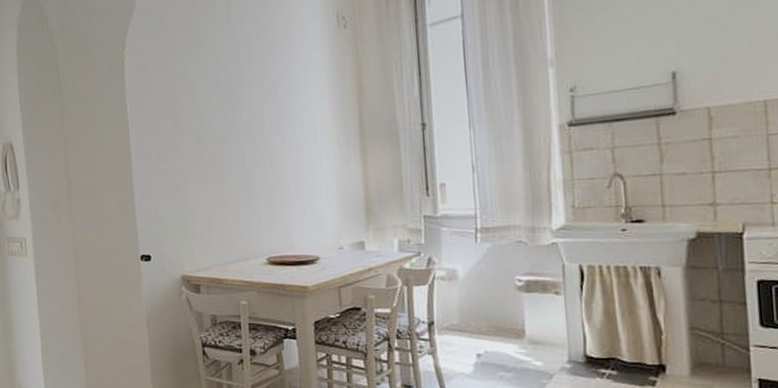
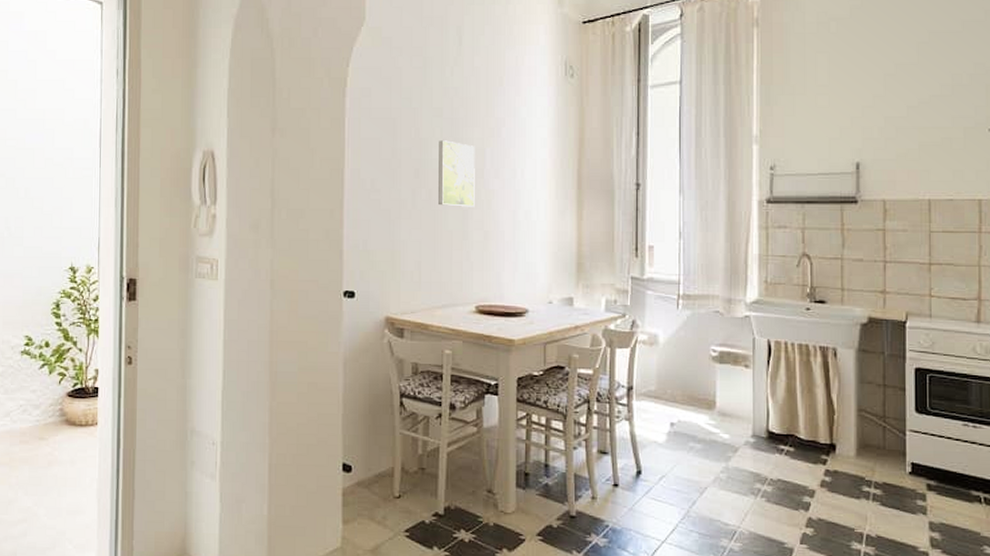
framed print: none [217,106,258,168] -> present [438,140,475,207]

